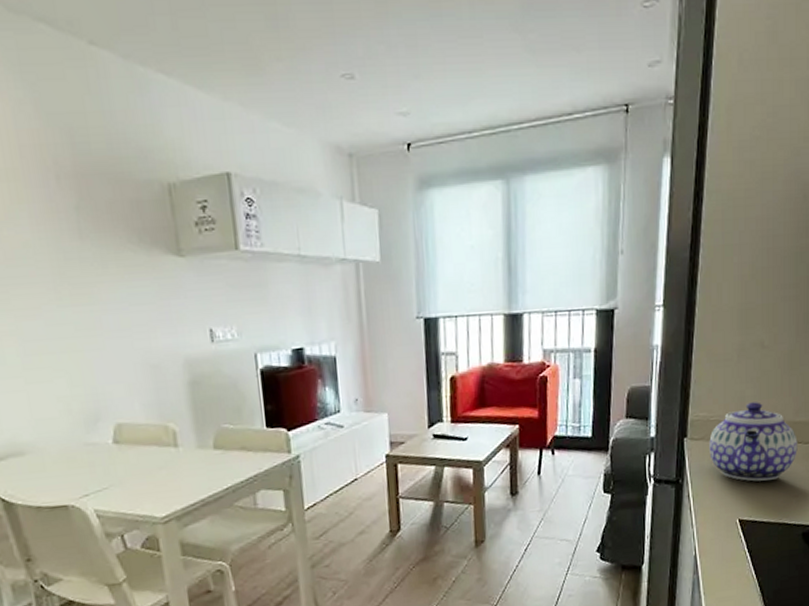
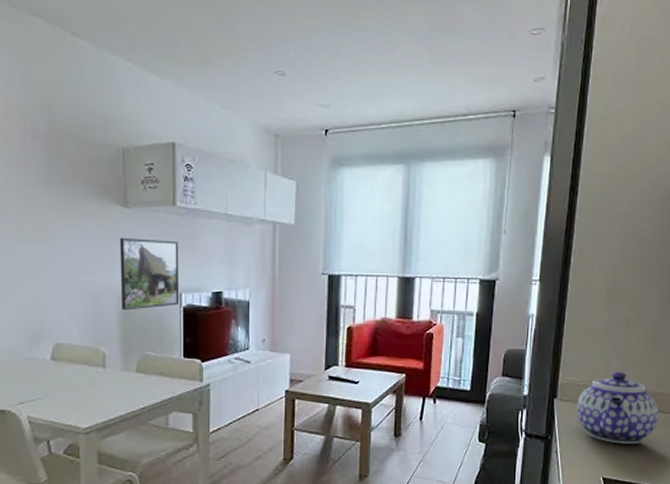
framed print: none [177,291,256,379] -> present [119,237,180,311]

